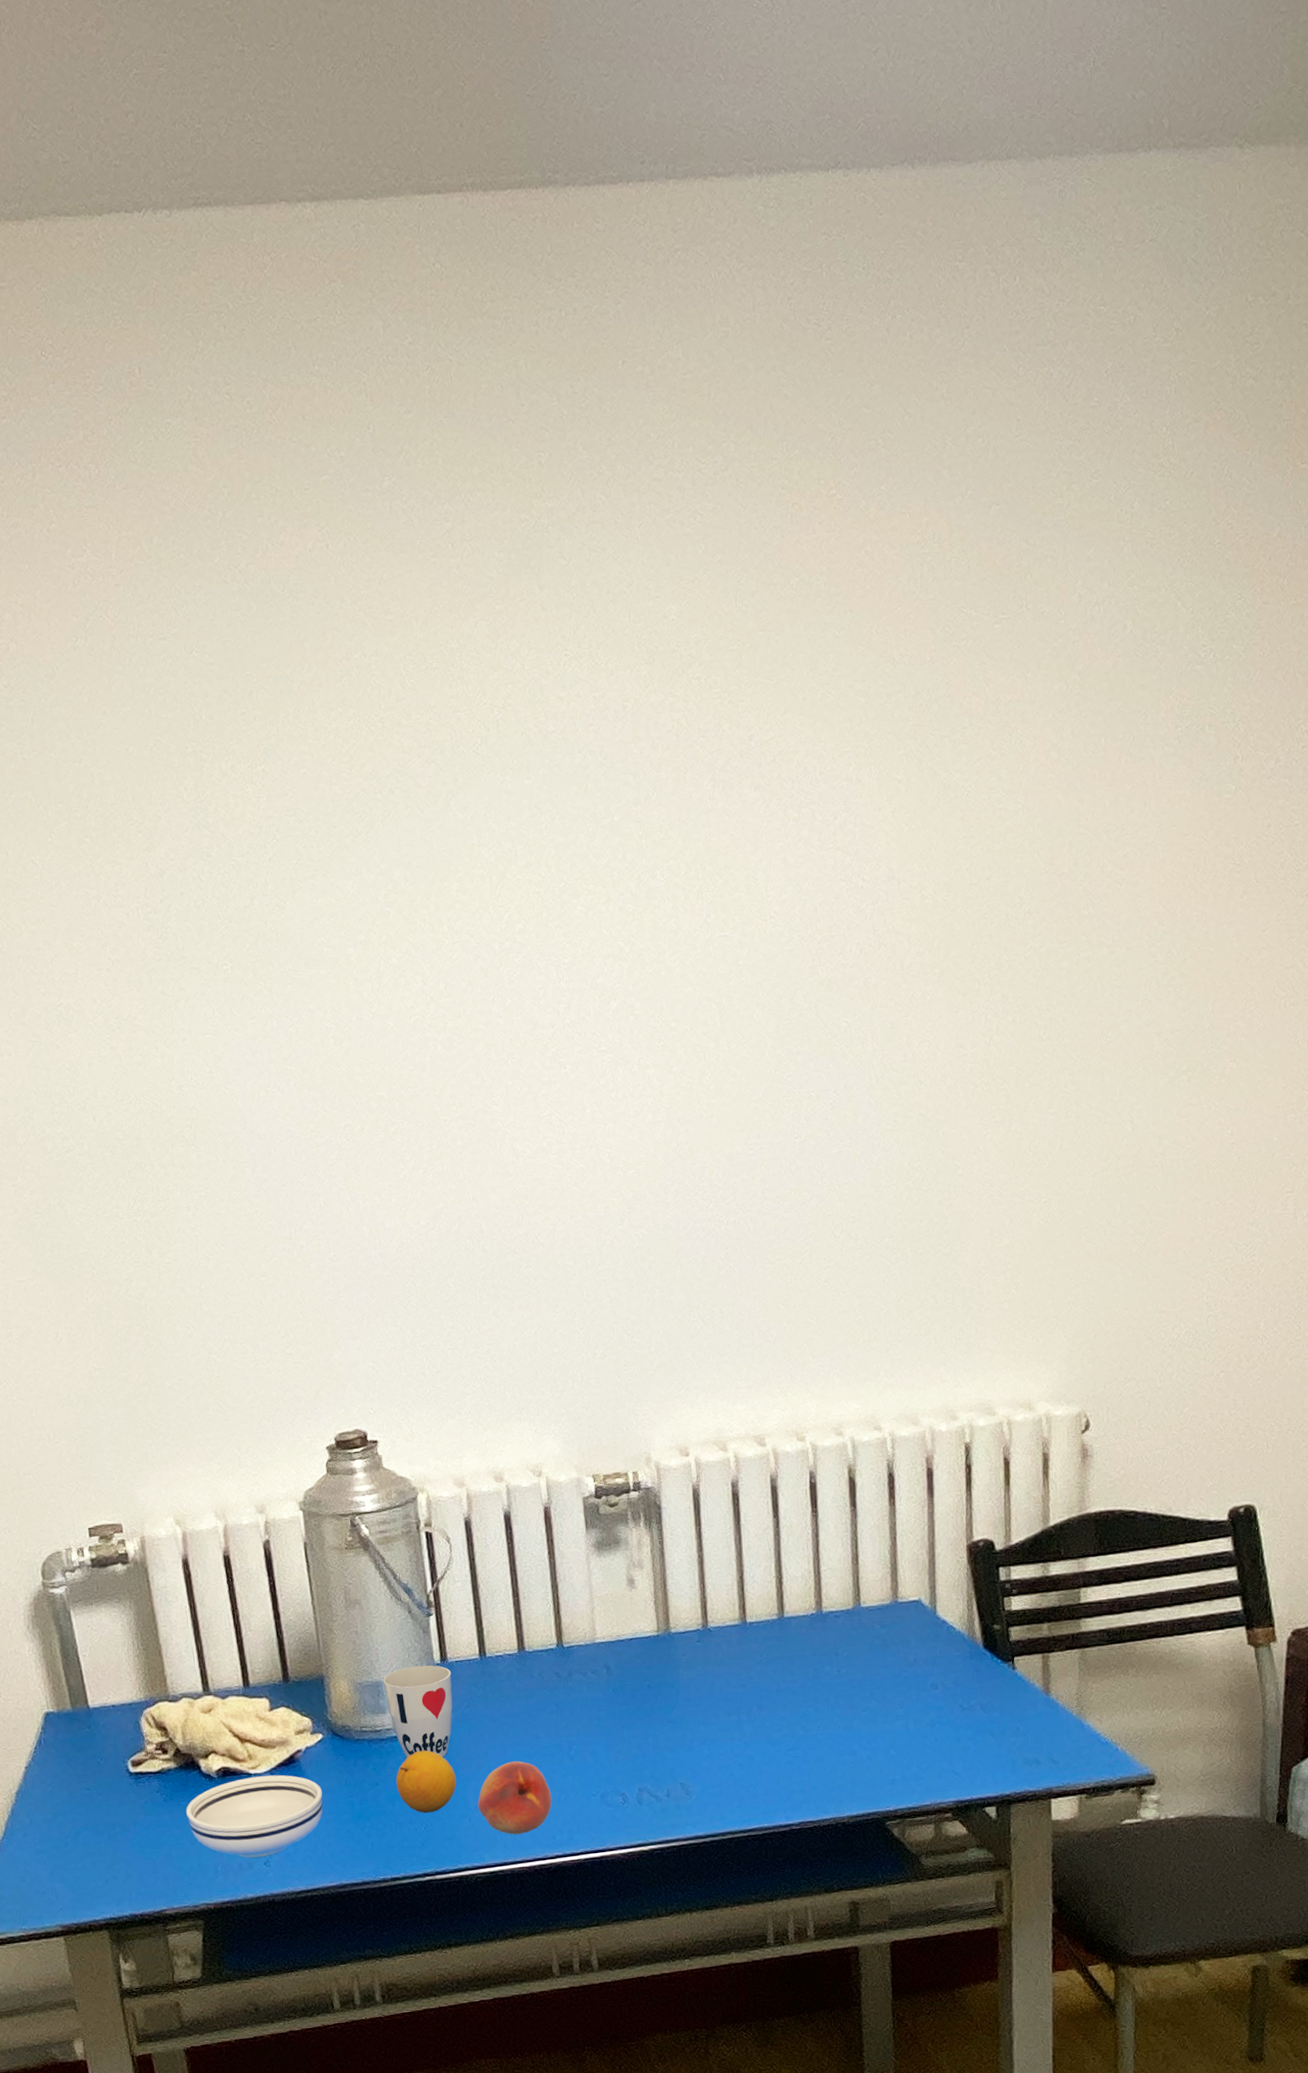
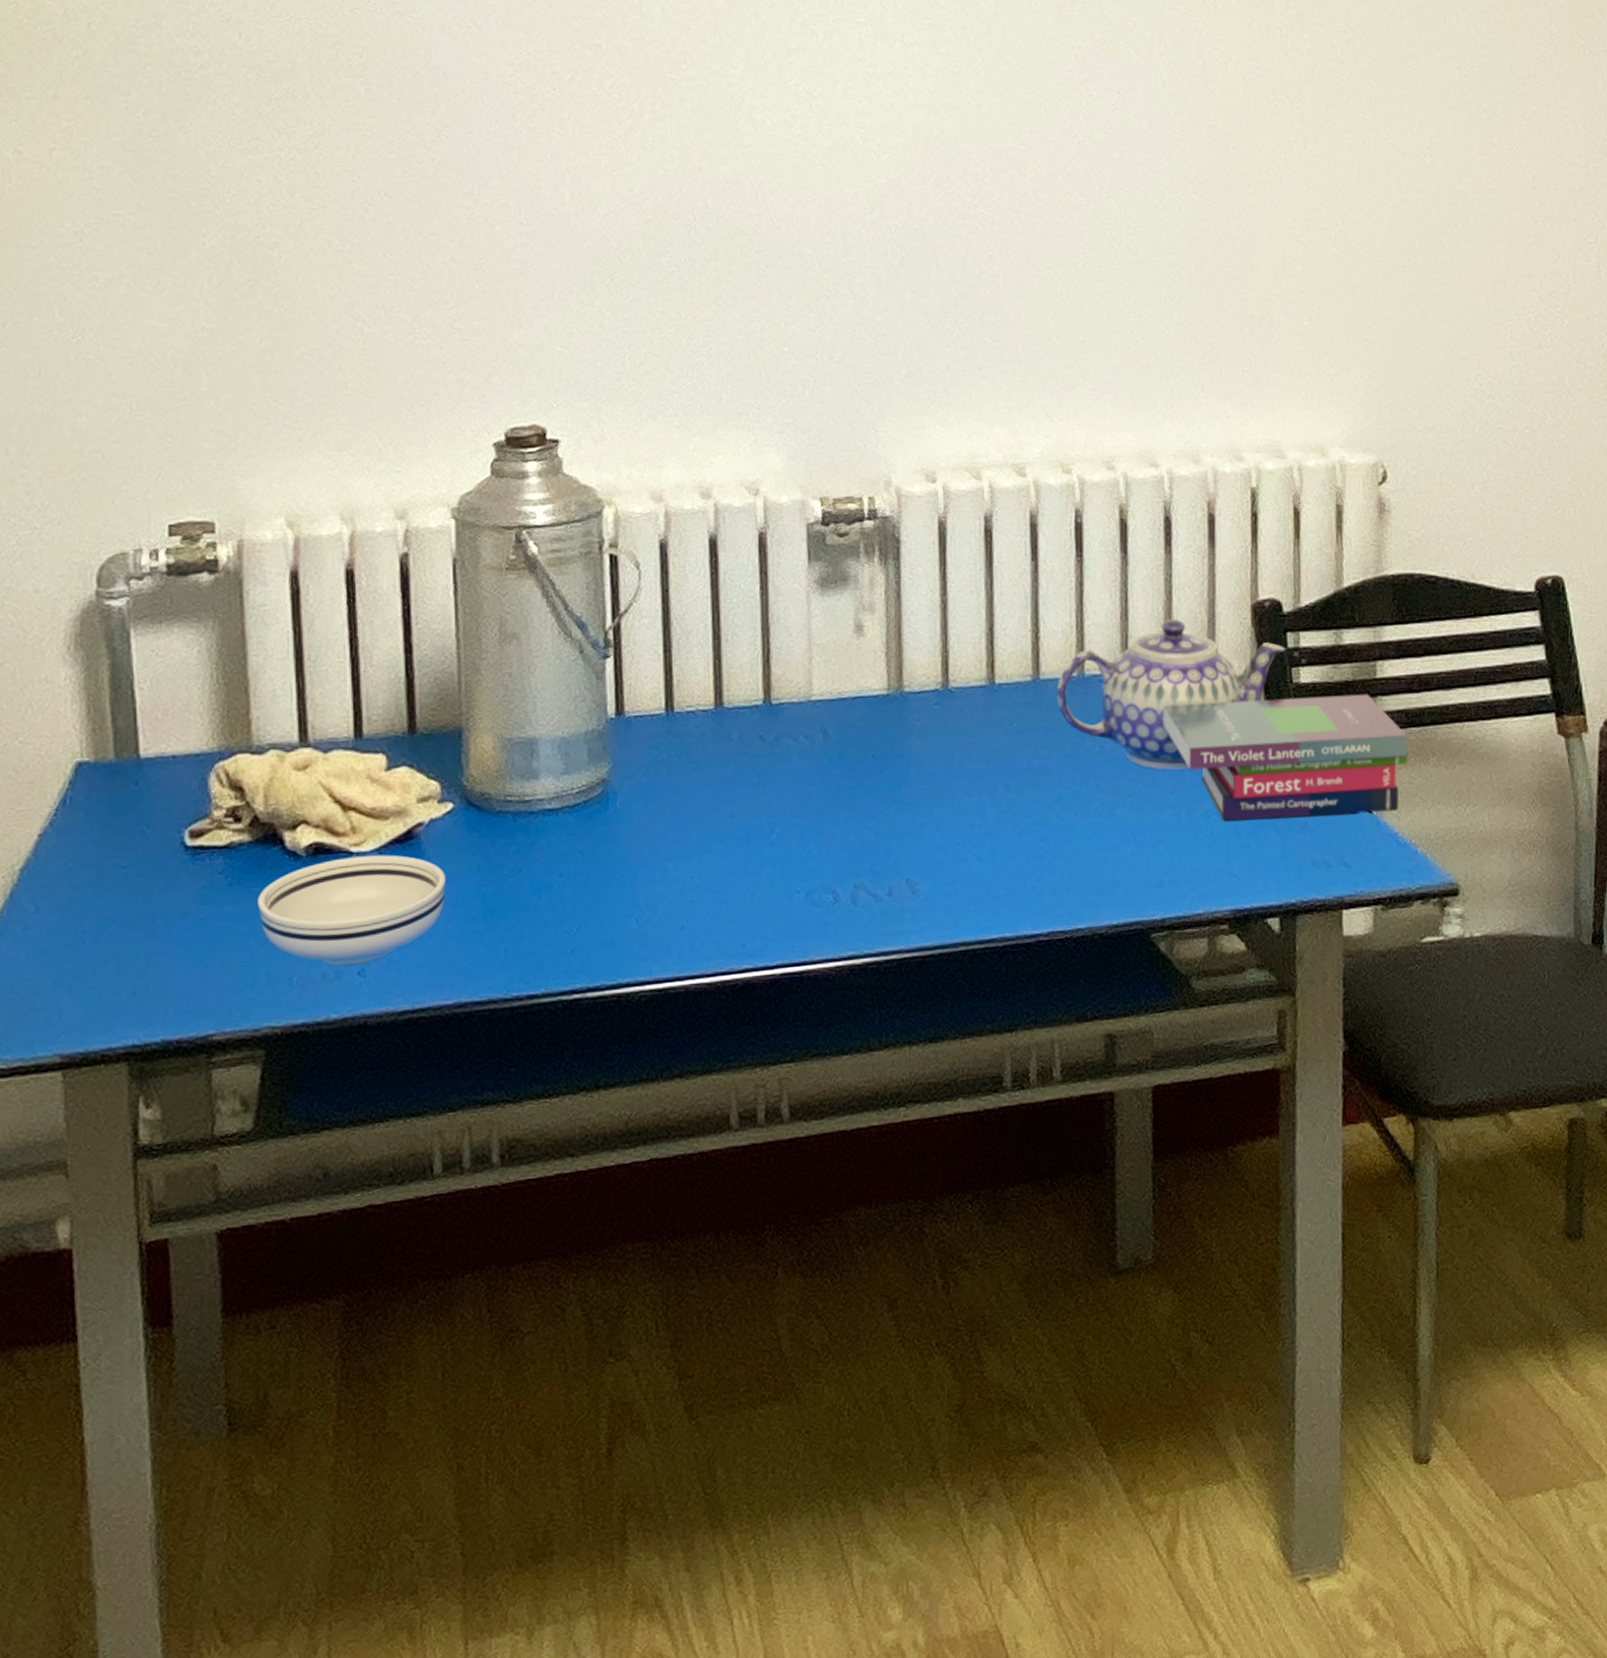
cup: present [383,1665,453,1758] -> none [540,719,628,838]
fruit: present [395,1750,457,1814] -> none [544,828,623,911]
fruit: present [477,1761,552,1835] -> none [648,845,744,941]
teapot: none [799,1560,999,1688] -> present [1056,618,1286,770]
books: none [891,1617,1109,1729] -> present [1162,694,1408,821]

